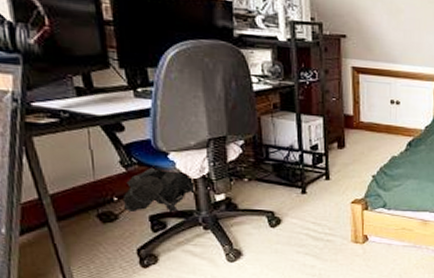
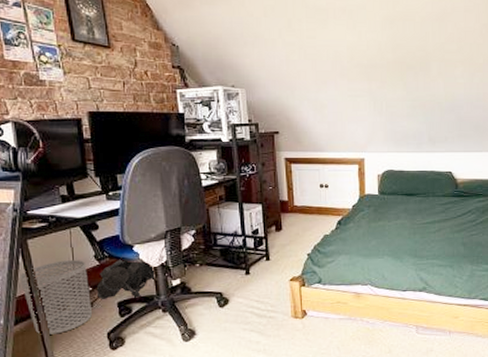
waste bin: none [24,164,118,248] -> present [20,260,92,335]

